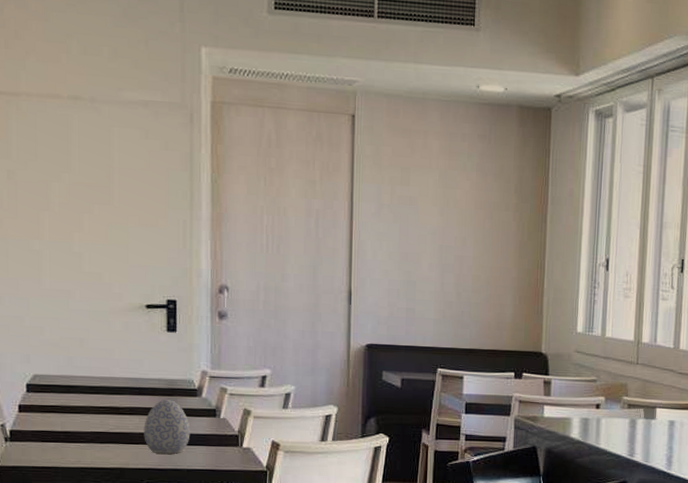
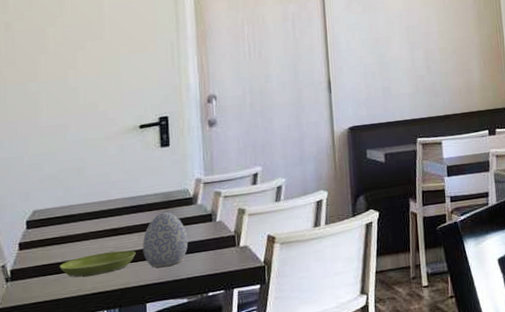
saucer: none [58,429,136,450] -> present [59,250,136,277]

